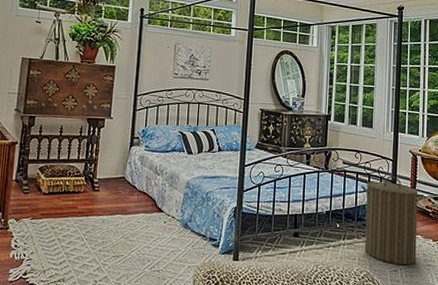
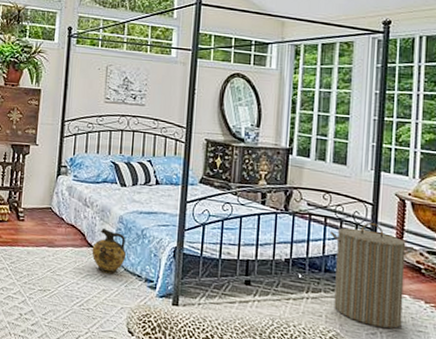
ceramic jug: none [162,194,192,235] -> present [92,228,126,274]

